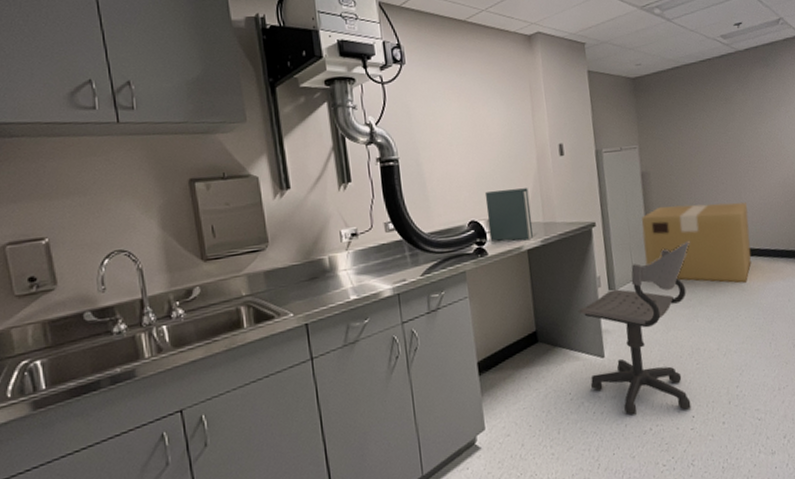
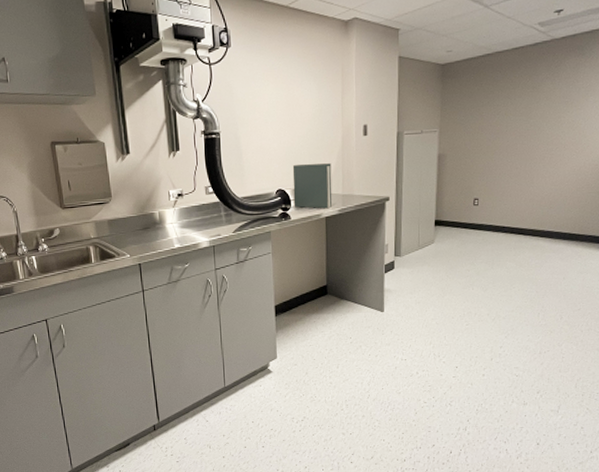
office chair: present [577,241,691,415] -> none [365,219,476,361]
cardboard box: present [641,202,752,283] -> none [431,186,537,260]

